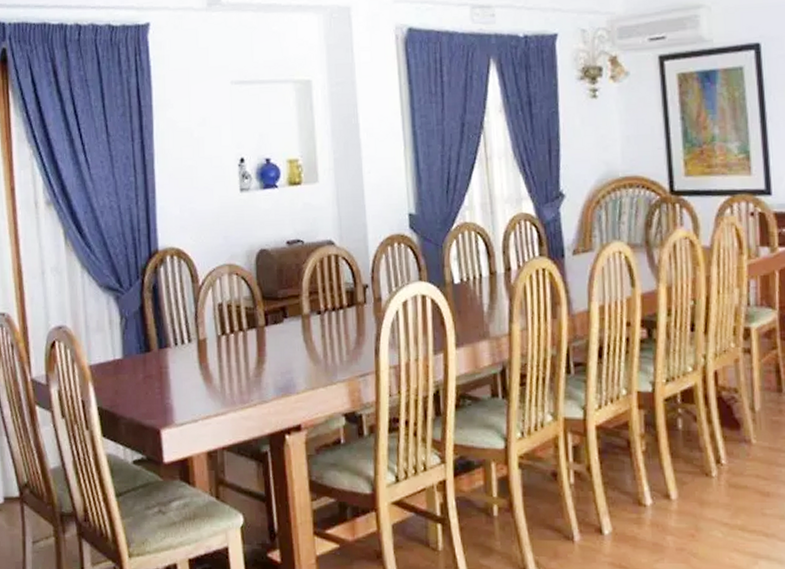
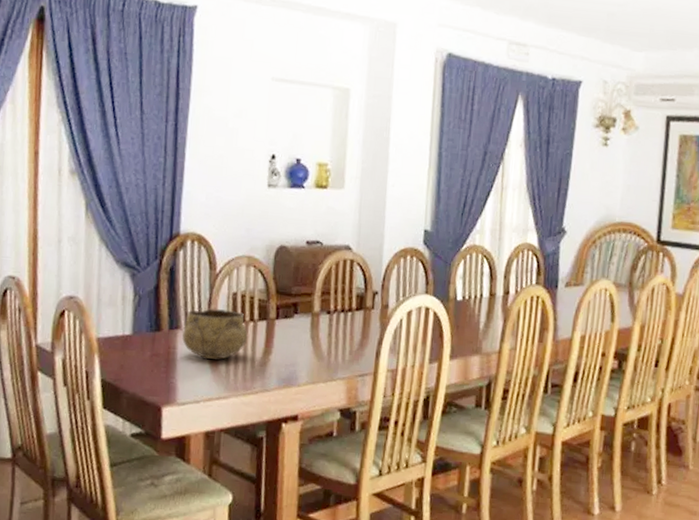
decorative bowl: none [173,322,239,375] -> present [182,308,248,360]

